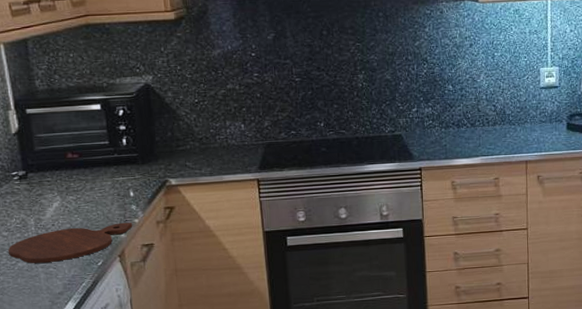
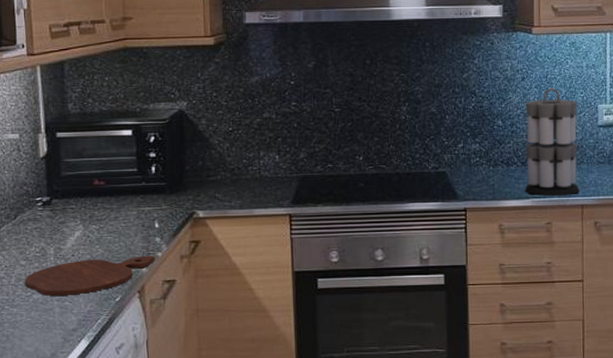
spice rack: none [474,53,524,155] -> present [525,88,580,197]

